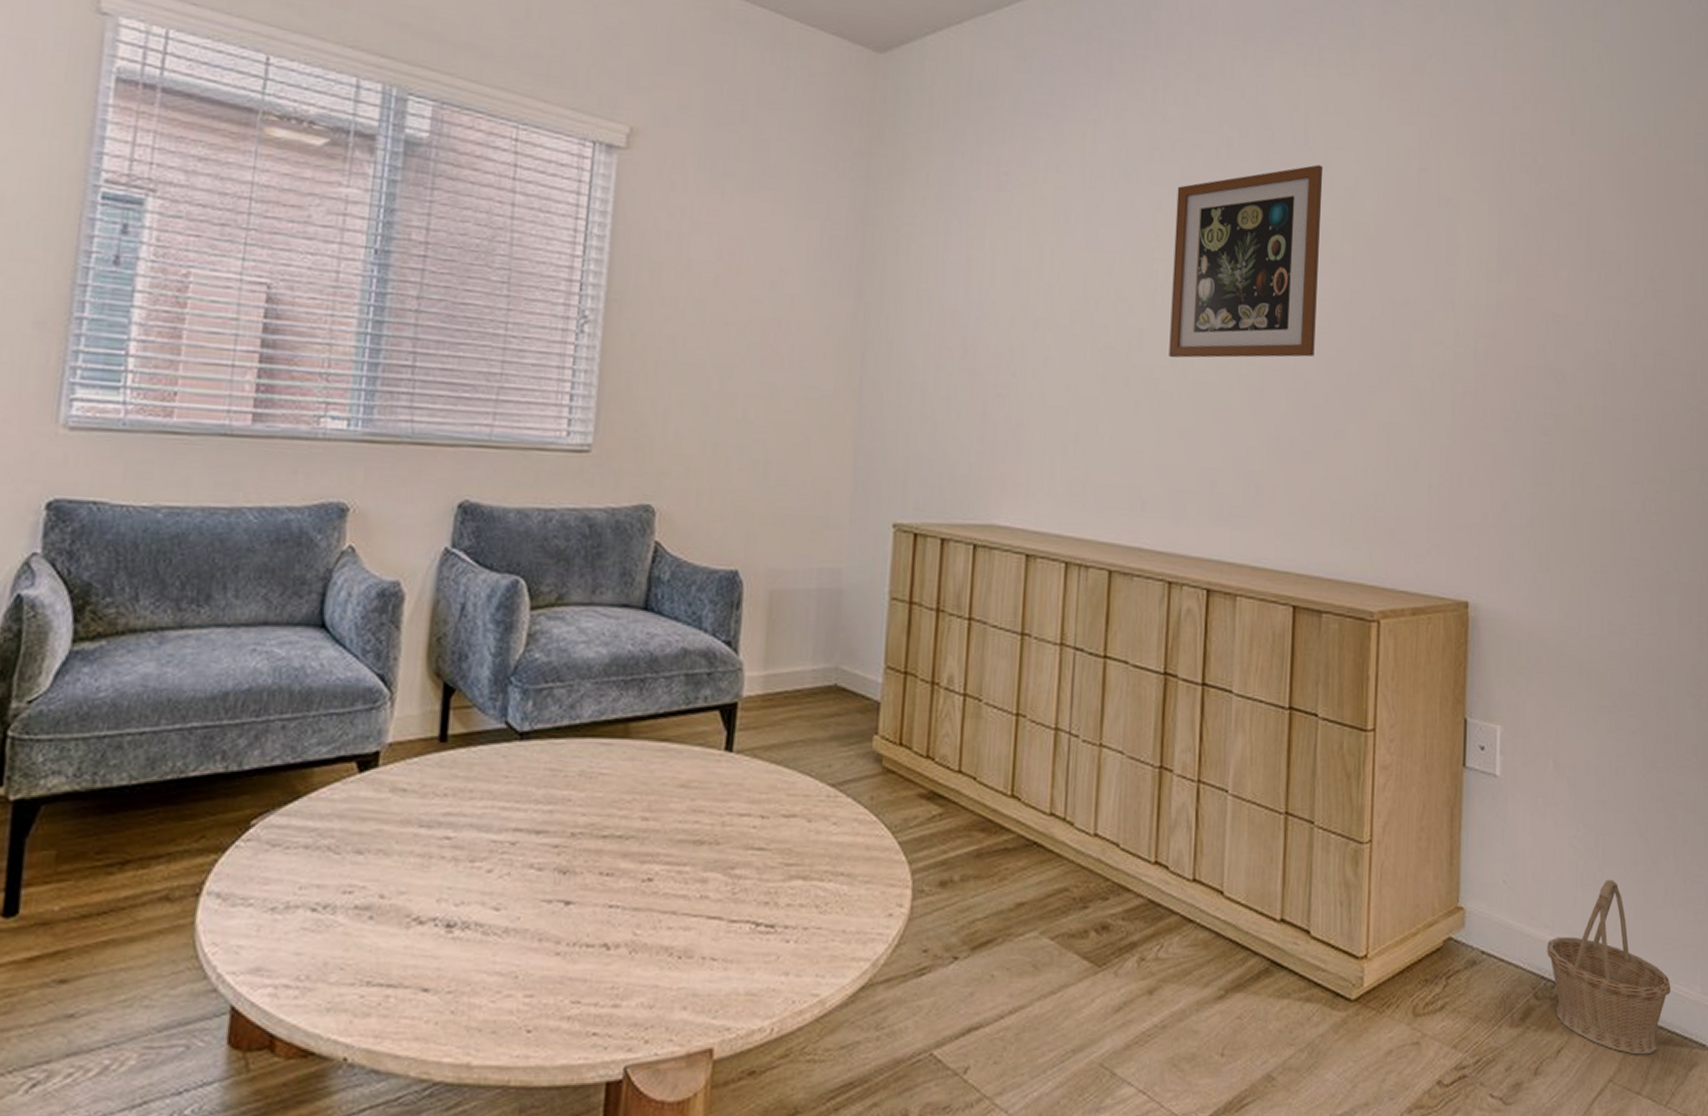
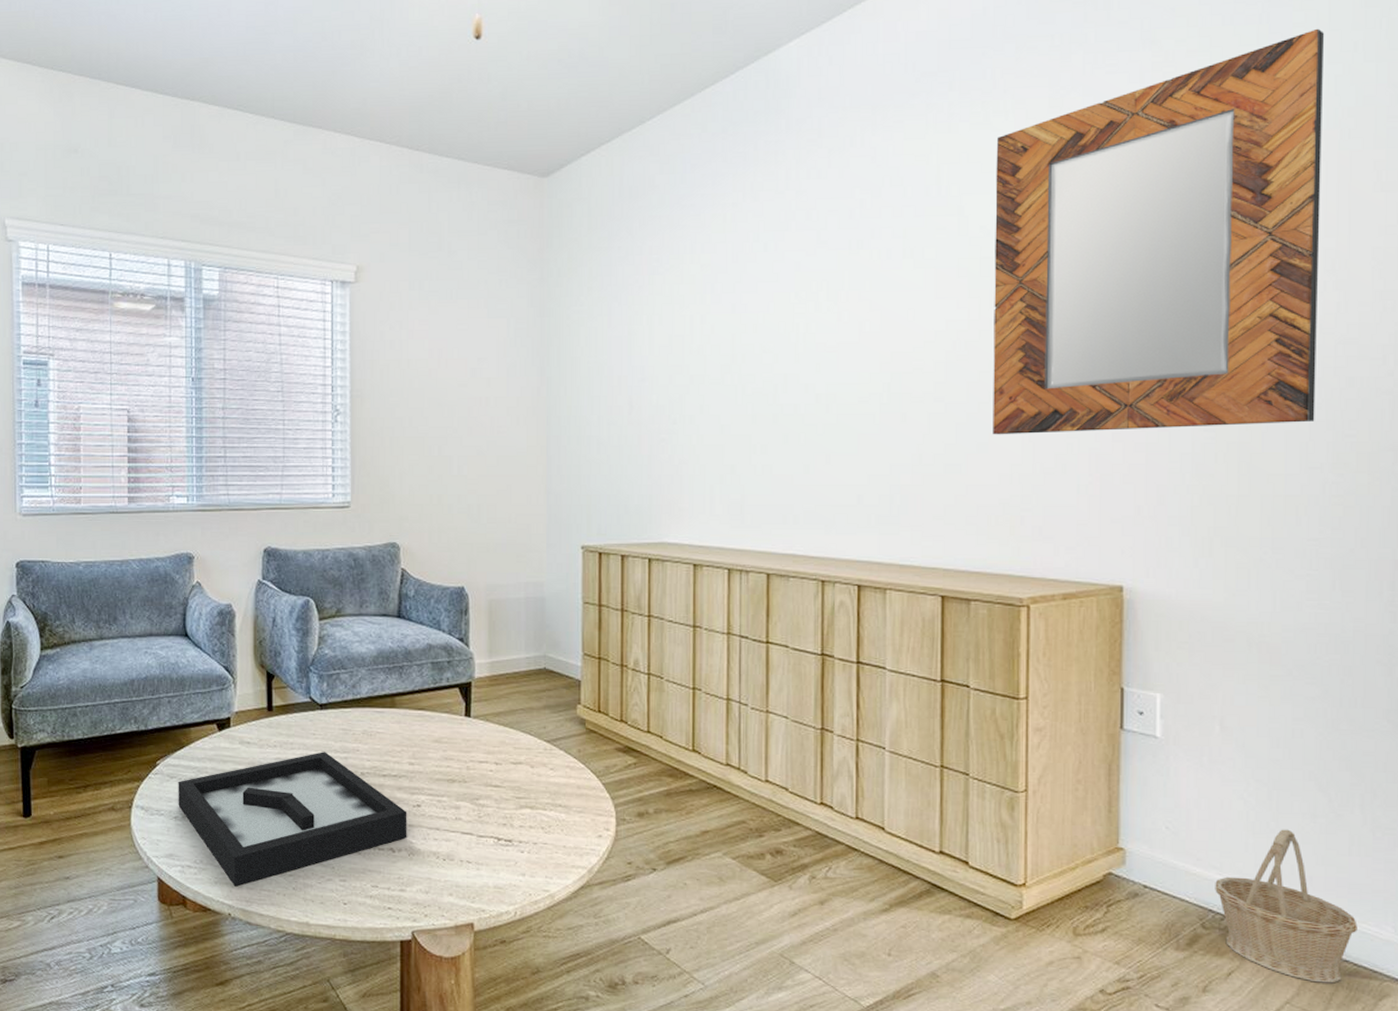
decorative tray: none [279,803,633,1014] -> present [178,752,407,886]
wall art: present [1169,165,1324,358] -> none [812,211,958,396]
home mirror: none [1349,34,1647,434] -> present [993,28,1325,435]

